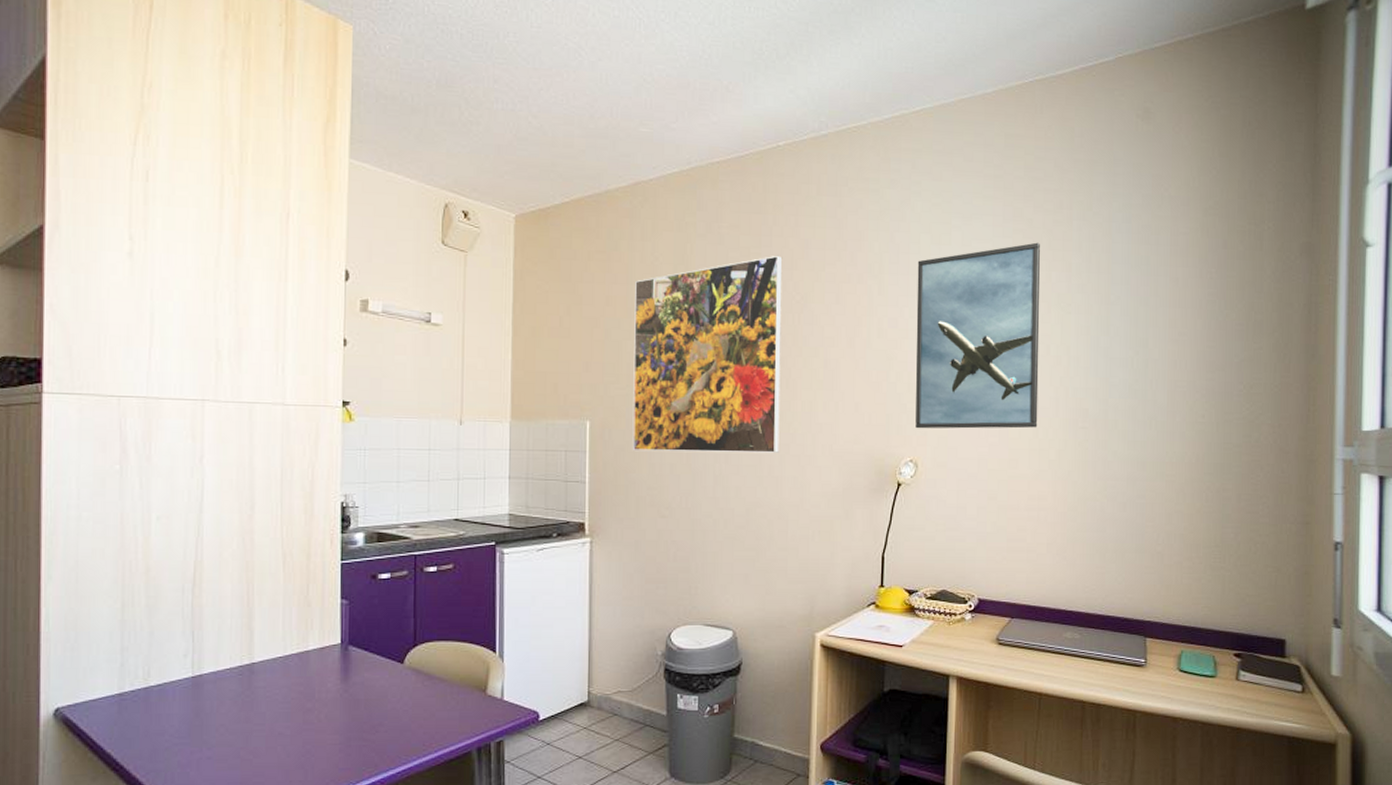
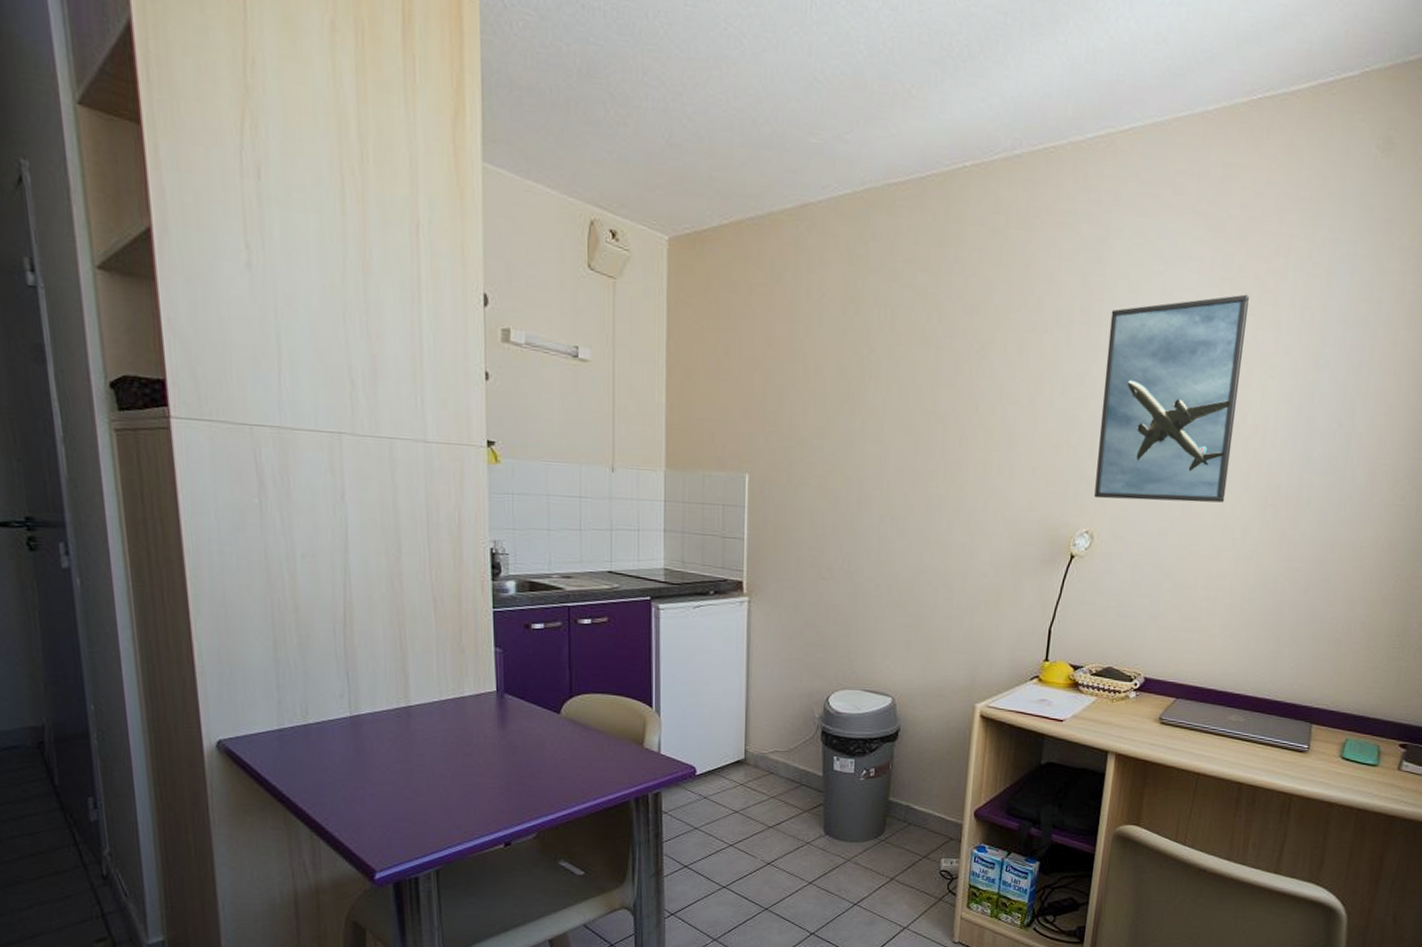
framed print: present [632,255,783,453] -> none [793,296,963,517]

